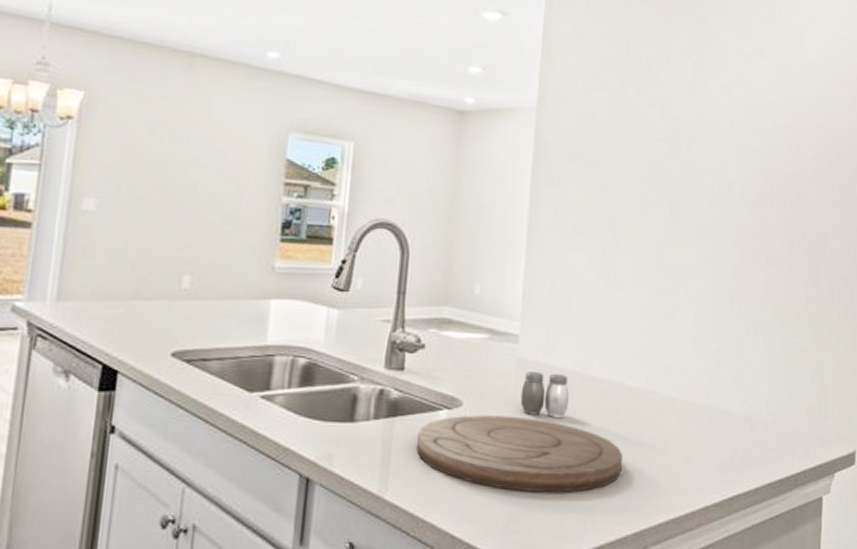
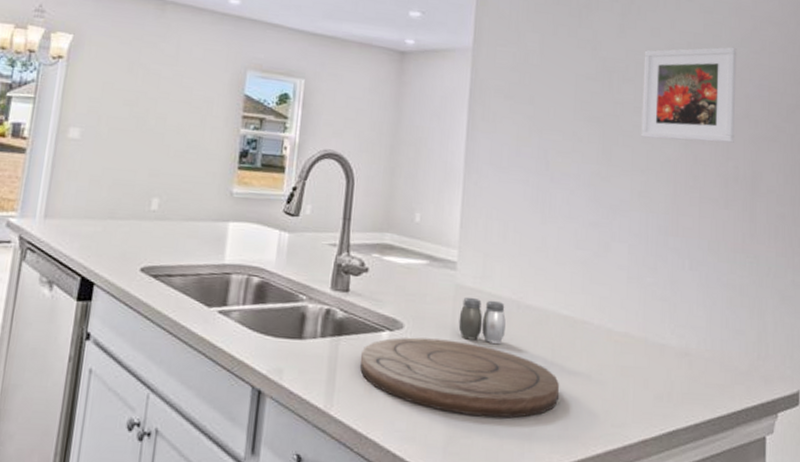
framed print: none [709,106,807,205] -> present [641,47,737,143]

